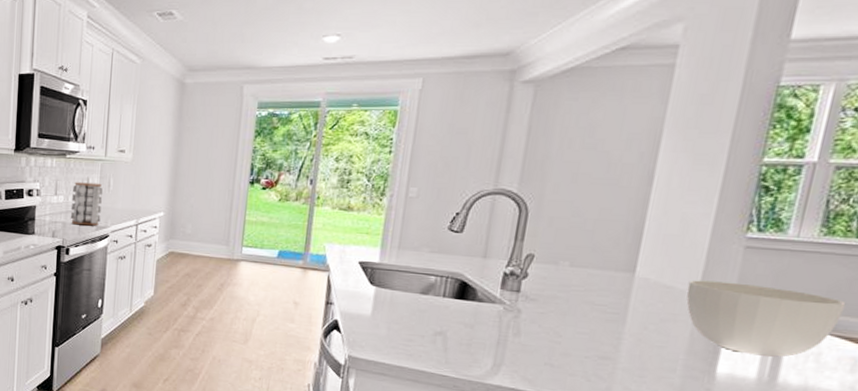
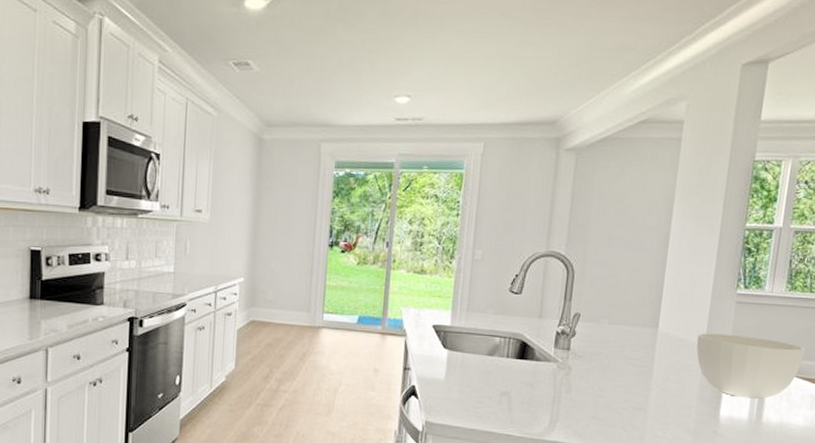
spice rack: present [70,176,103,226] -> none [143,239,179,294]

